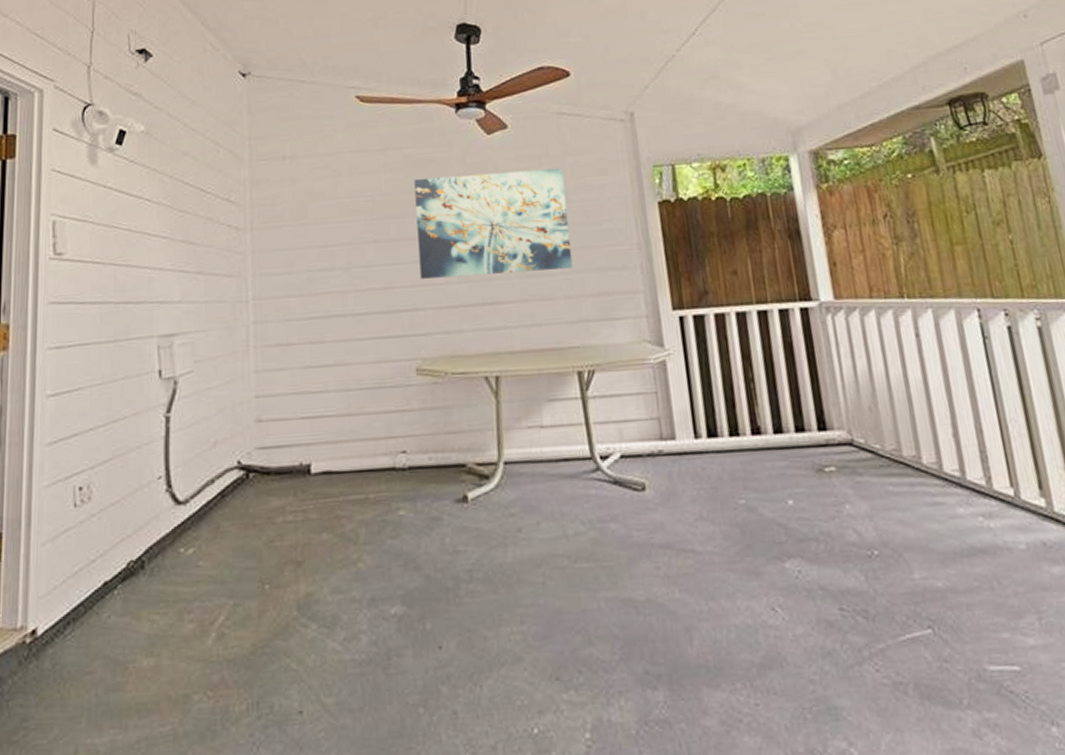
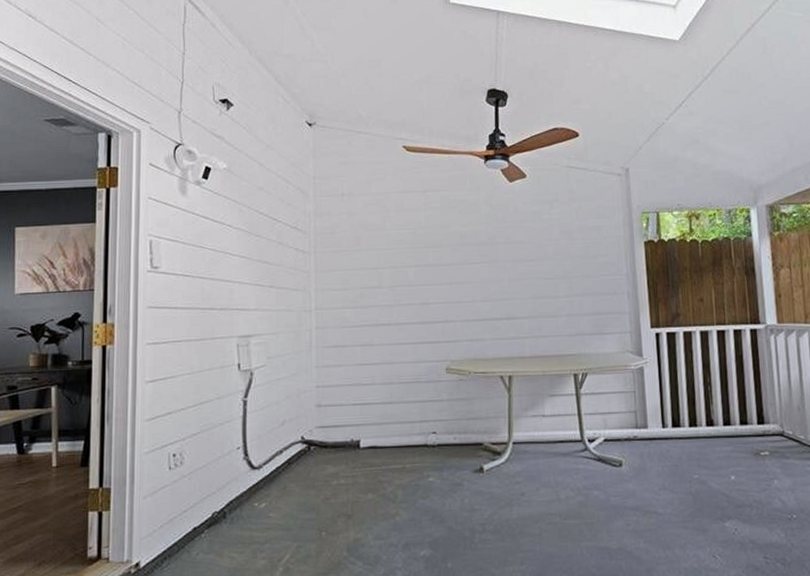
wall art: present [414,167,573,279] -> none [449,211,574,297]

